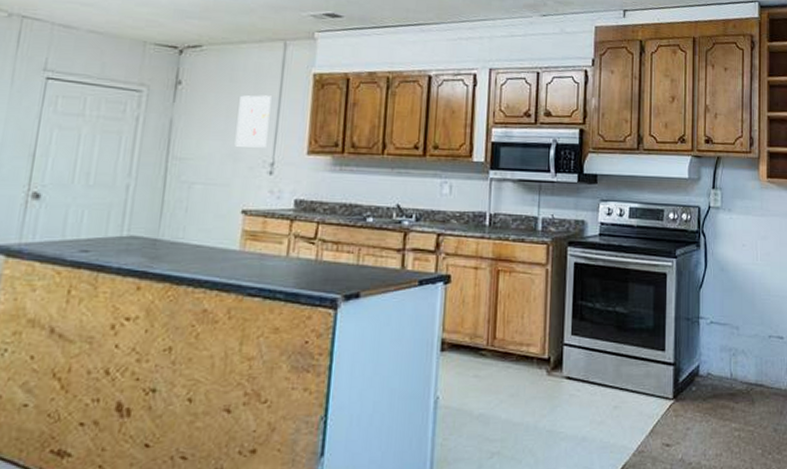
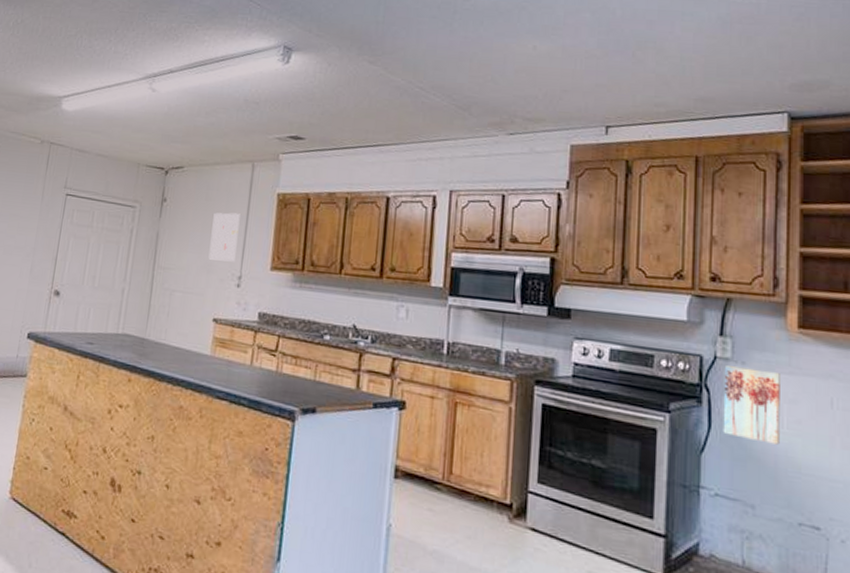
wall art: none [715,213,755,274] -> present [723,365,780,445]

